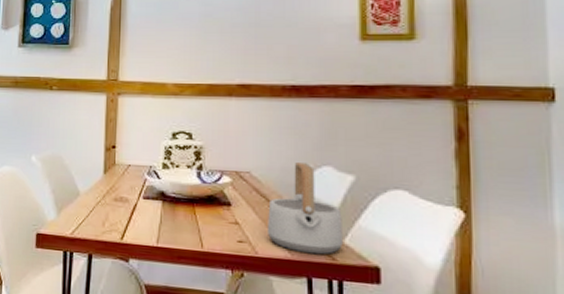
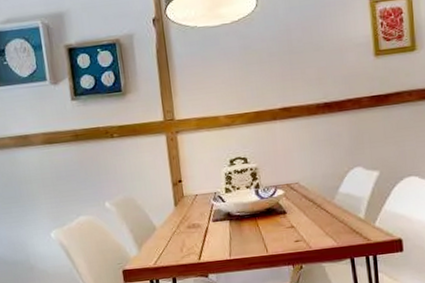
teapot: present [266,163,343,255] -> none [316,167,374,240]

